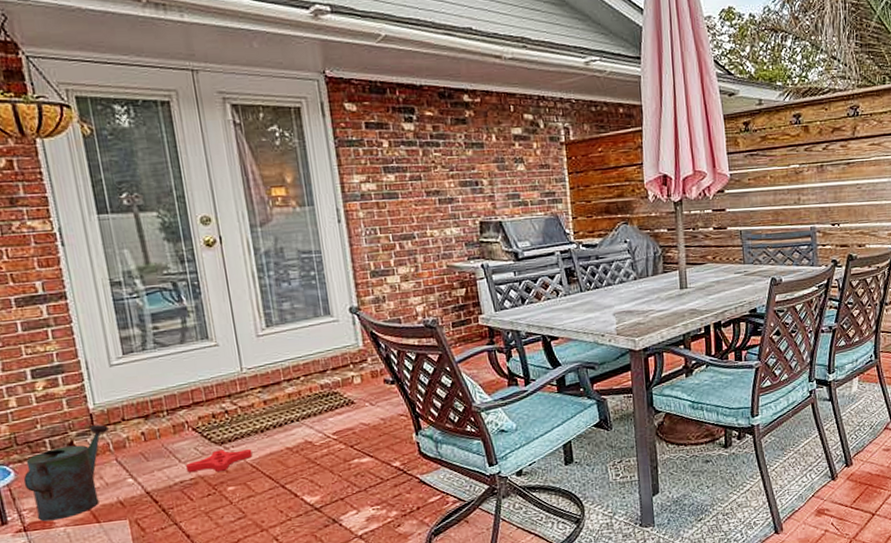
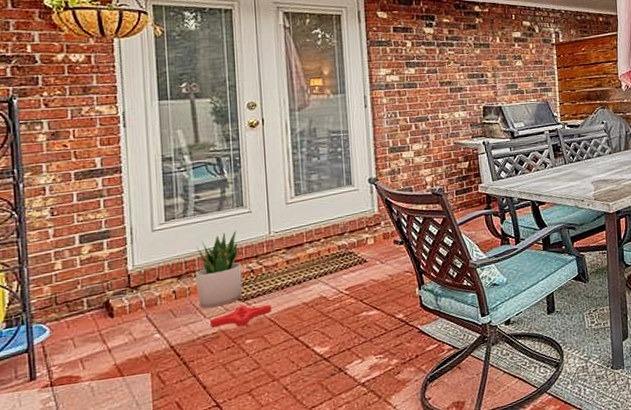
watering can: present [23,425,109,522] -> none [57,284,143,377]
planter: none [162,366,218,452] -> present [196,230,243,309]

